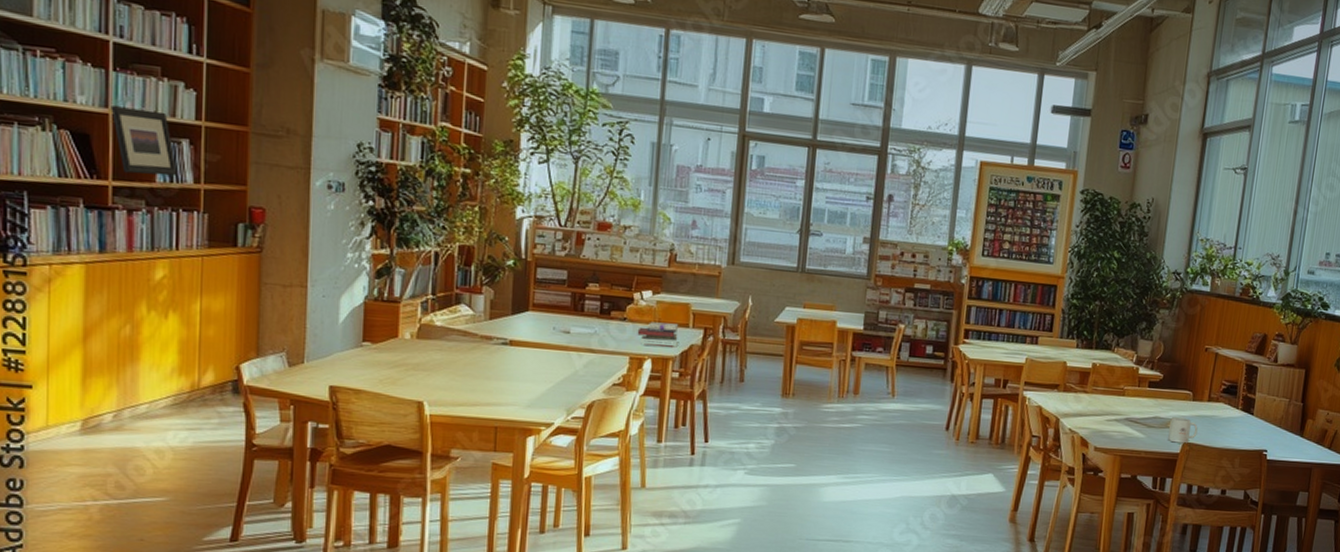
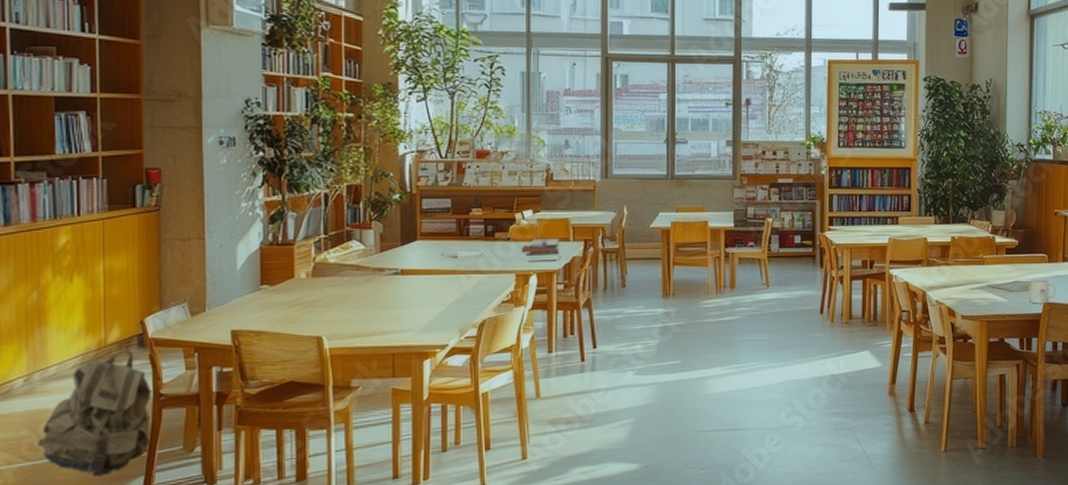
picture frame: present [110,106,178,176] -> none [10,87,76,148]
backpack: none [125,395,244,523] -> present [38,350,151,477]

